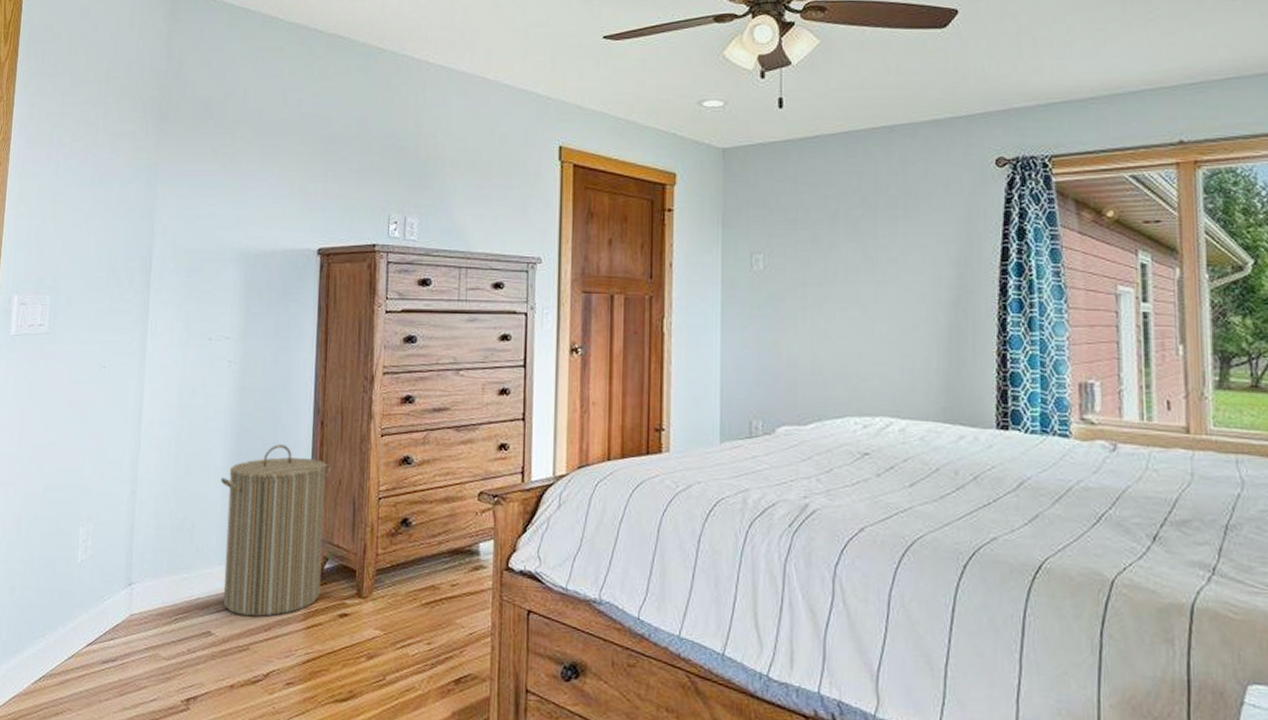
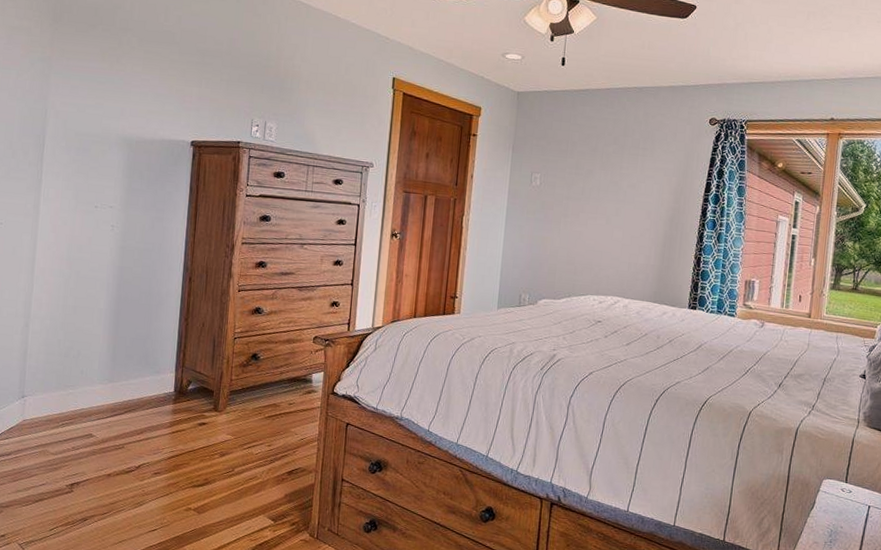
laundry hamper: present [220,444,332,617] -> none [102,293,197,424]

